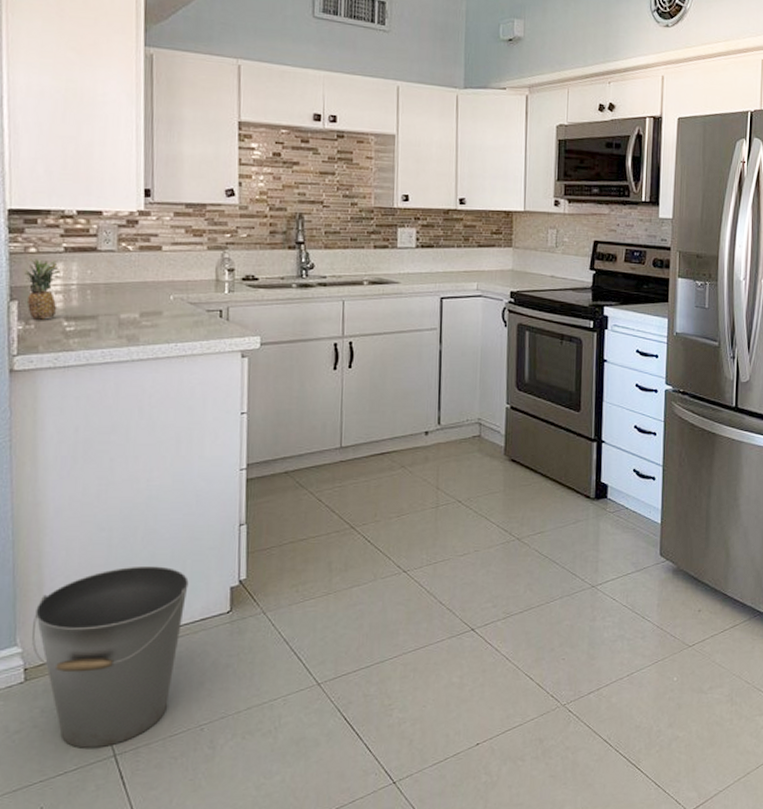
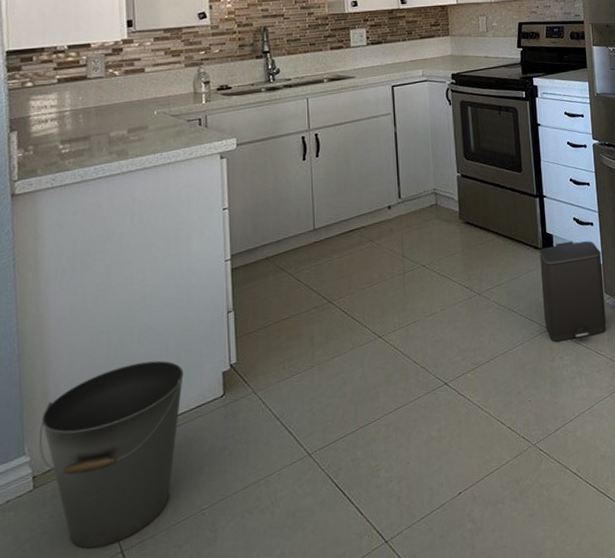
fruit: present [23,258,61,320] -> none [21,92,55,146]
pedal bin: none [589,494,661,601] -> present [539,241,606,342]

